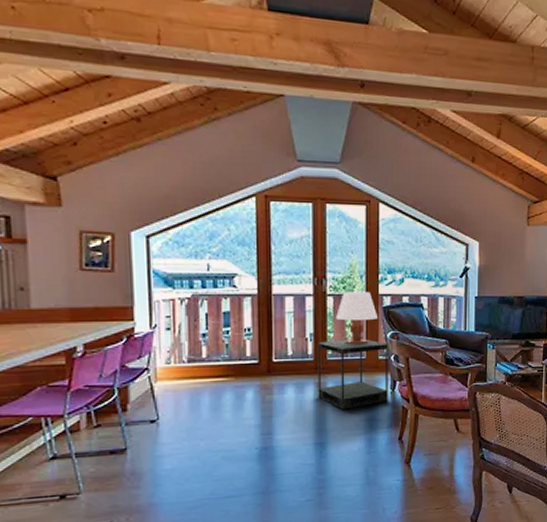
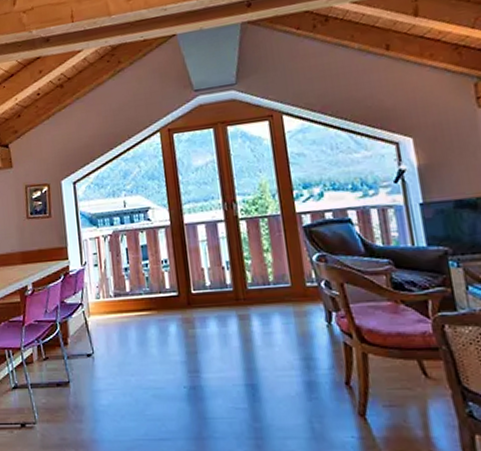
side table: present [317,339,388,410] -> none [235,264,325,346]
table lamp: present [336,291,377,345] -> none [251,211,298,272]

